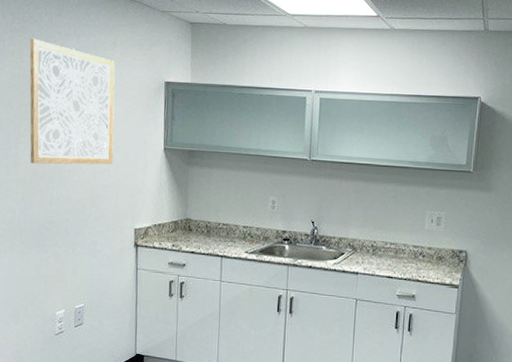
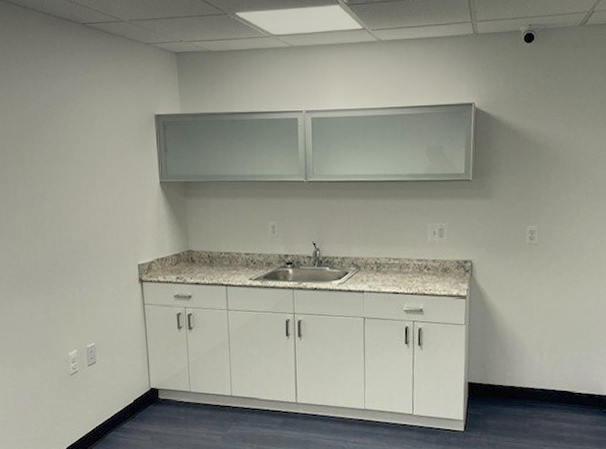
wall art: present [29,38,115,165] -> none [17,82,111,208]

